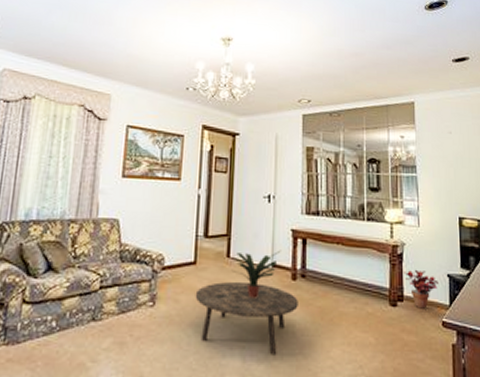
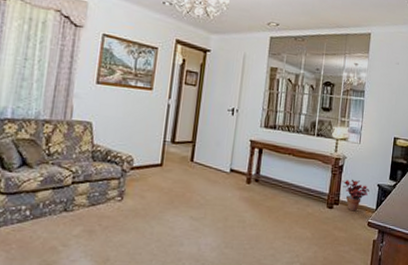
coffee table: present [195,281,298,355] -> none [159,182,251,245]
potted plant: present [231,250,281,298] -> none [194,157,240,198]

